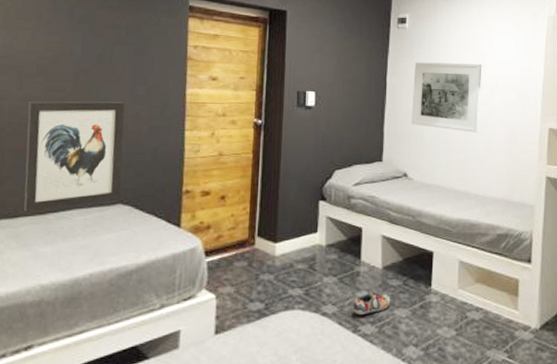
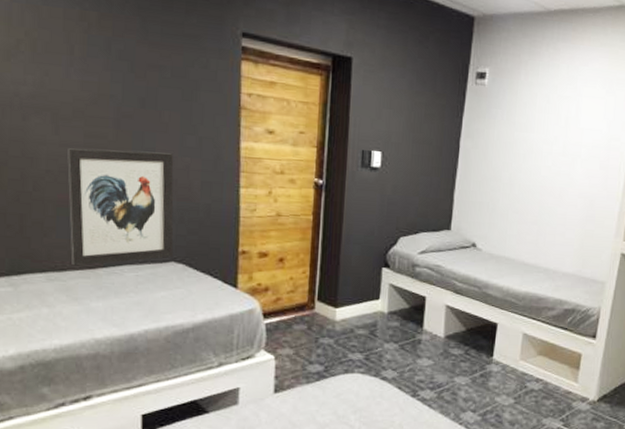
shoe: present [353,292,391,316] -> none [413,359,452,382]
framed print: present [412,62,482,133] -> none [484,123,565,204]

